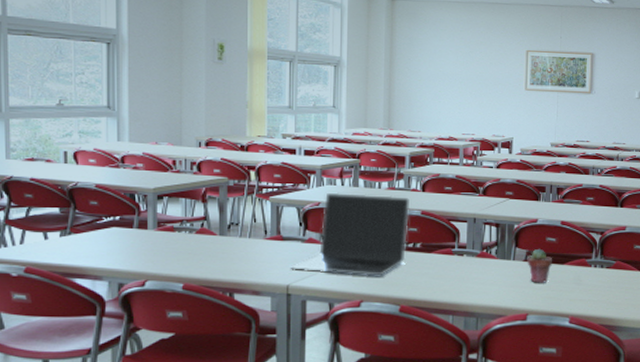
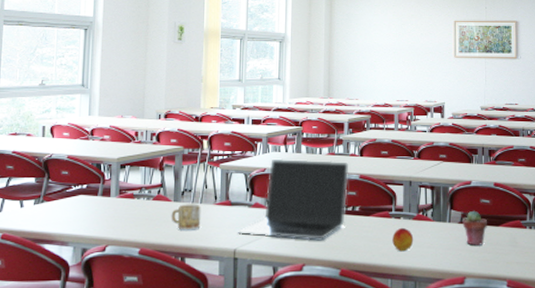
mug: none [216,238,250,265] -> present [171,204,201,230]
peach: none [454,264,477,289] -> present [392,227,414,252]

